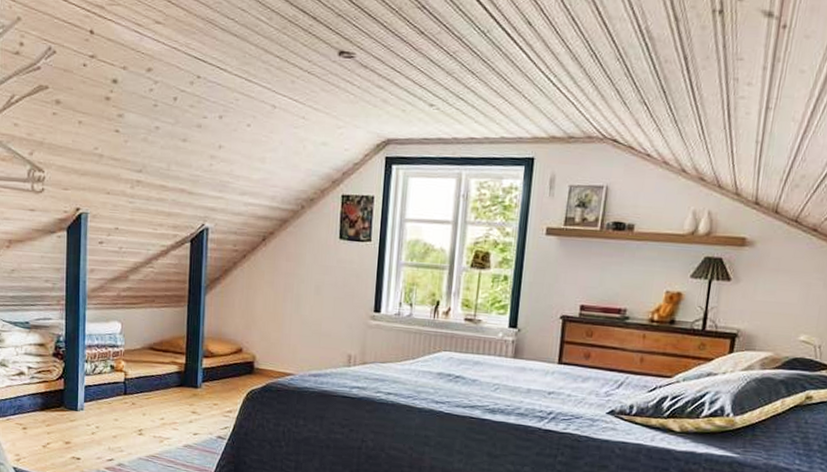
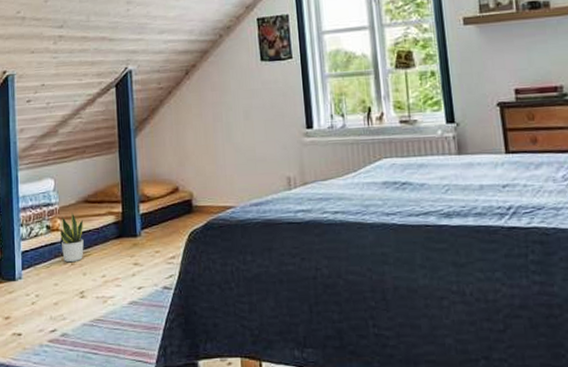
potted plant: none [123,356,146,403] -> present [60,211,84,263]

